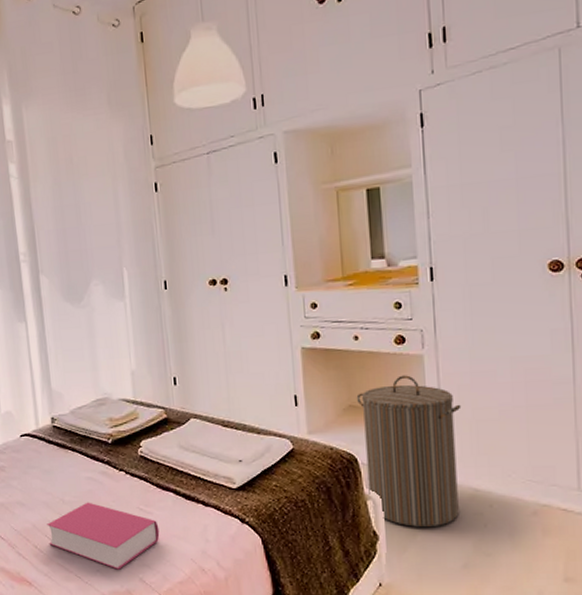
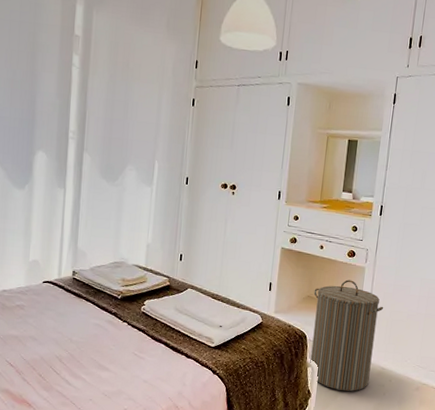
book: present [47,502,160,570] -> none [52,343,148,401]

